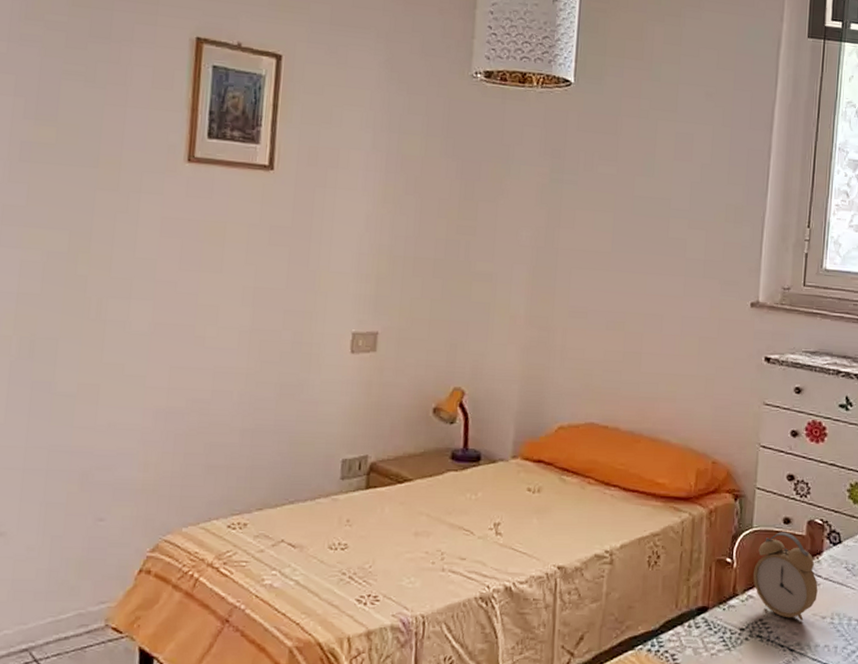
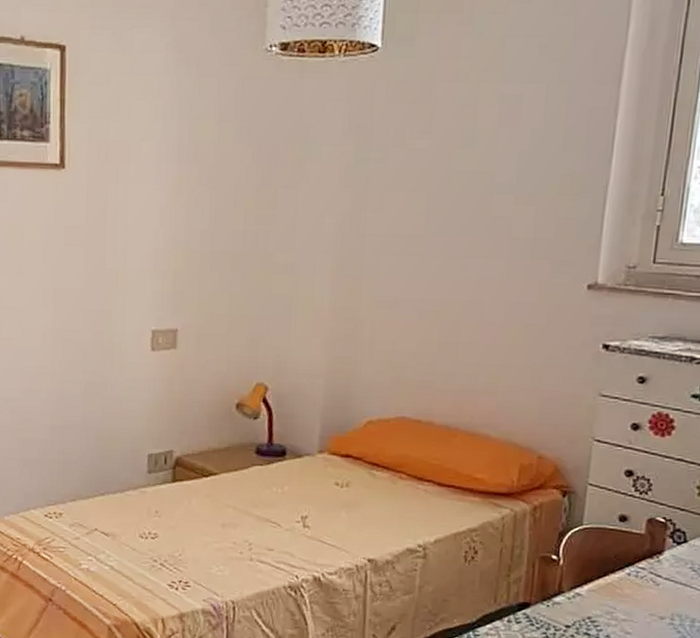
alarm clock: present [752,532,818,621] -> none [581,530,657,621]

